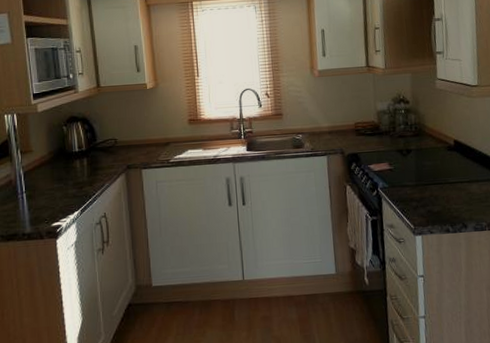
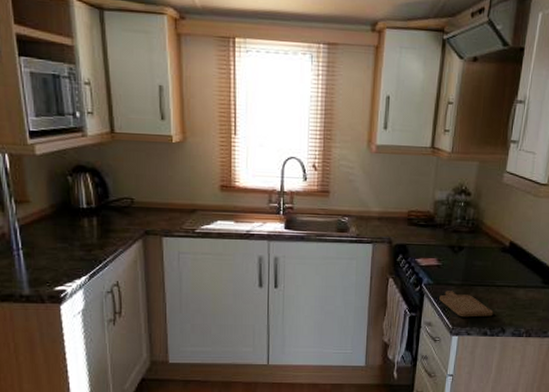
chopping board: none [396,192,452,217] -> present [439,291,493,318]

